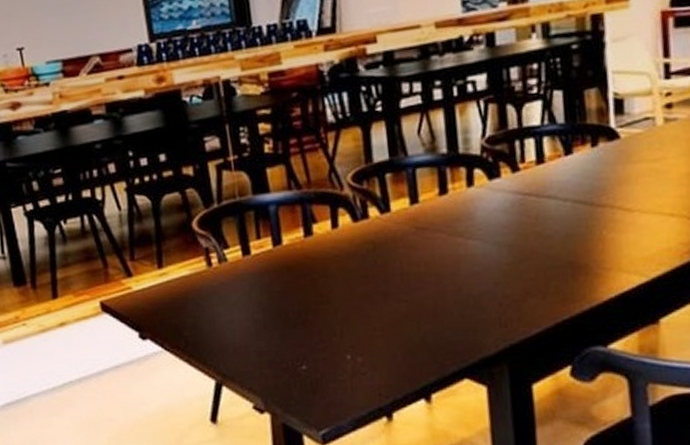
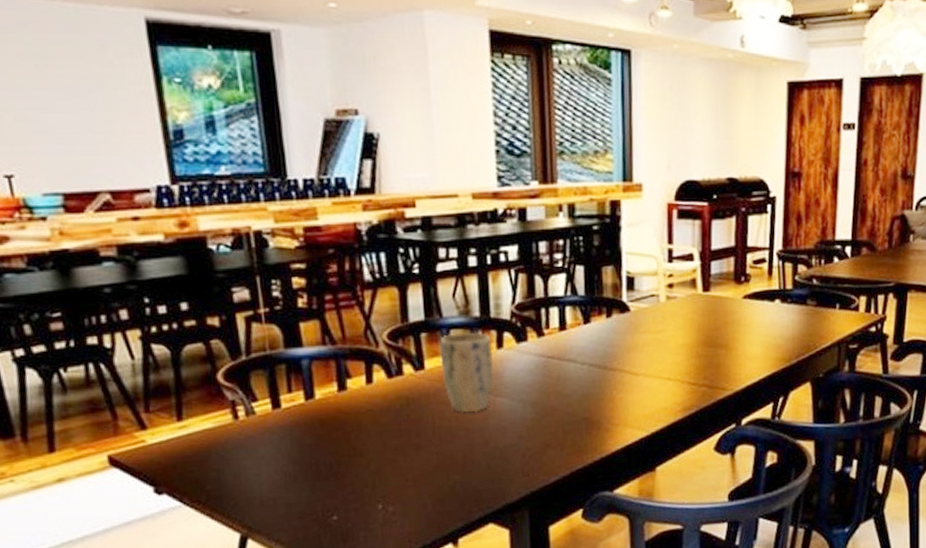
plant pot: none [405,169,465,258] -> present [440,332,494,413]

